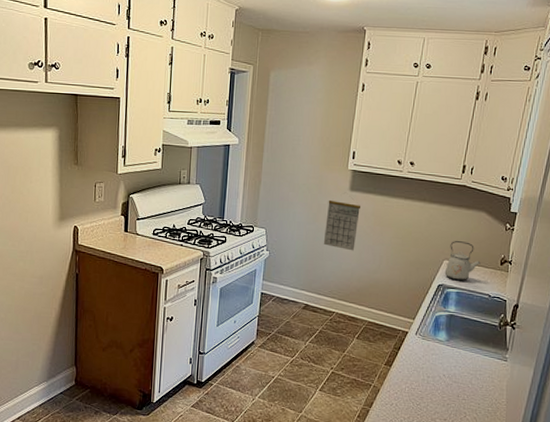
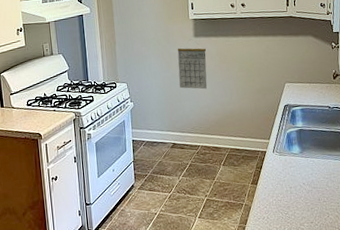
kettle: present [444,241,481,281] -> none [287,64,317,99]

